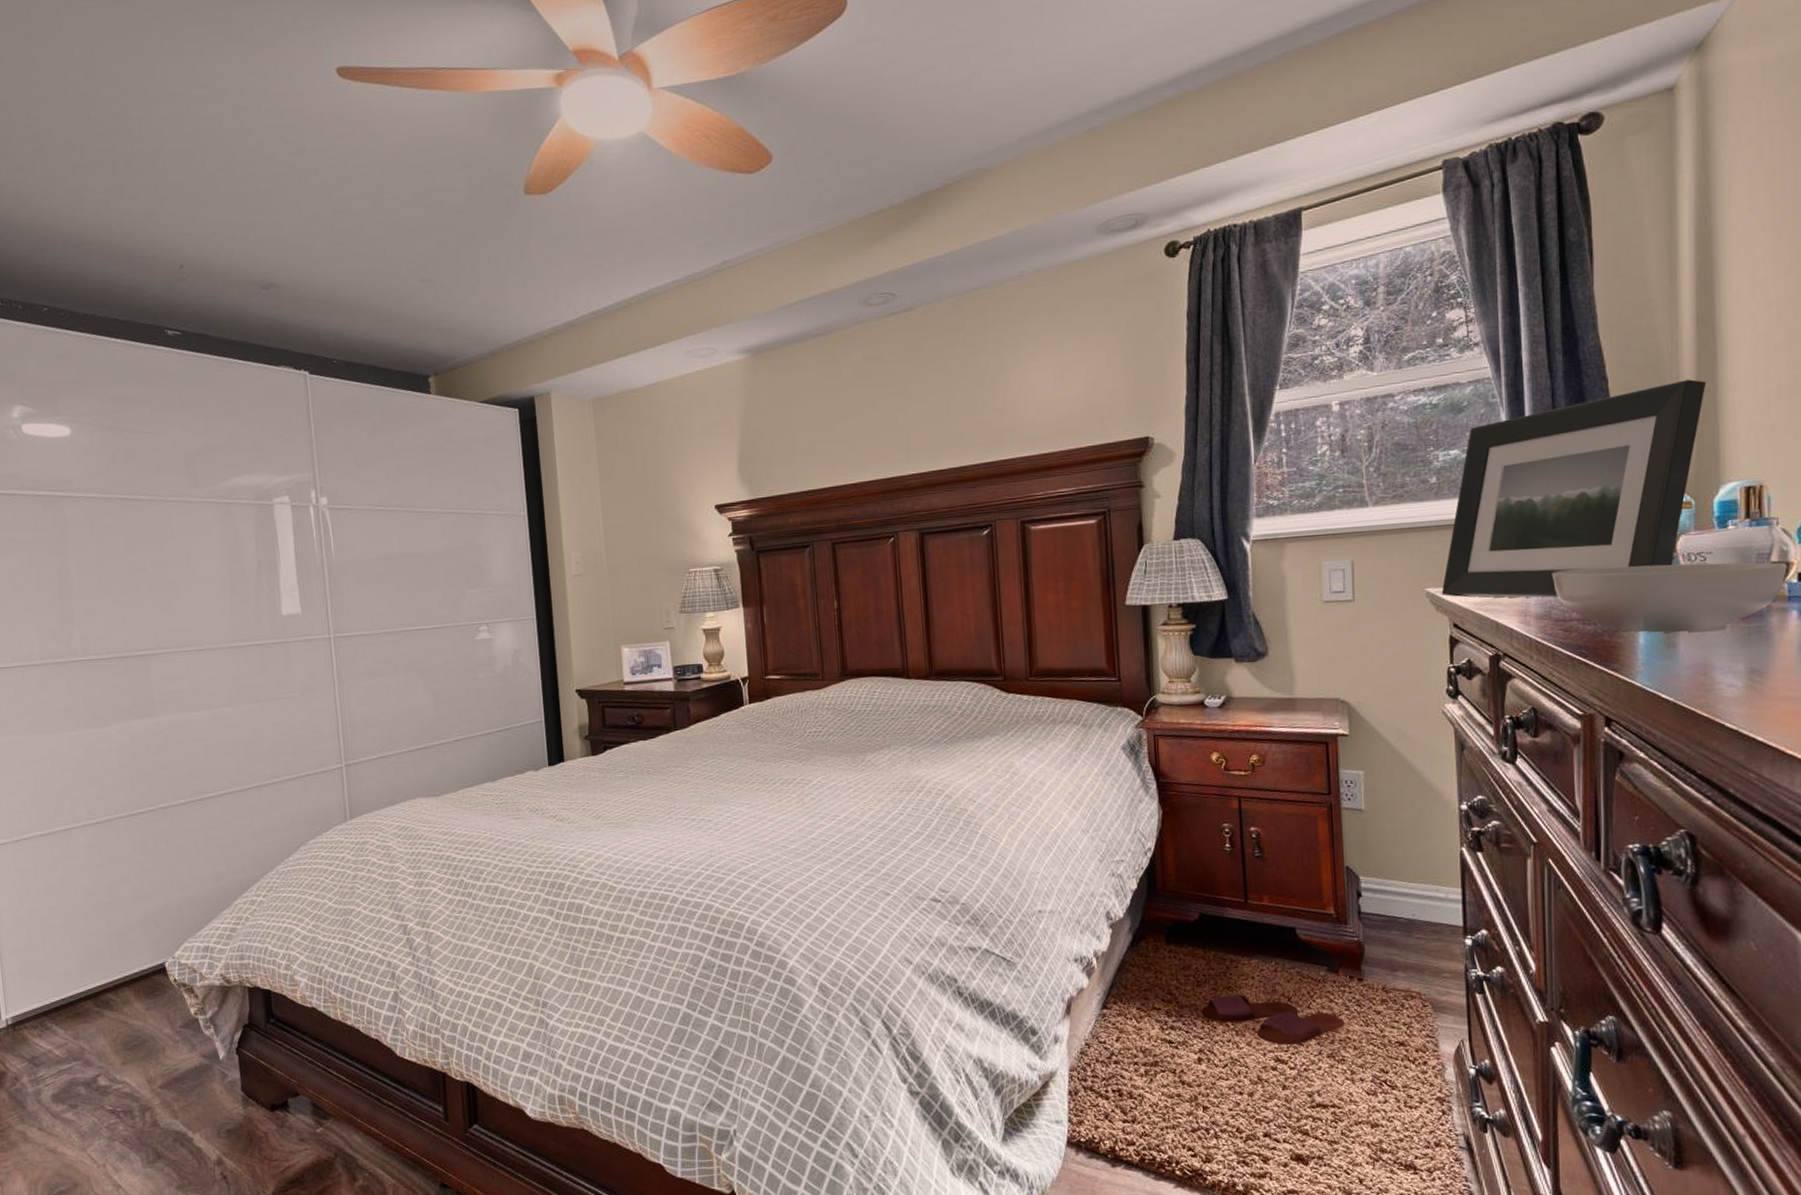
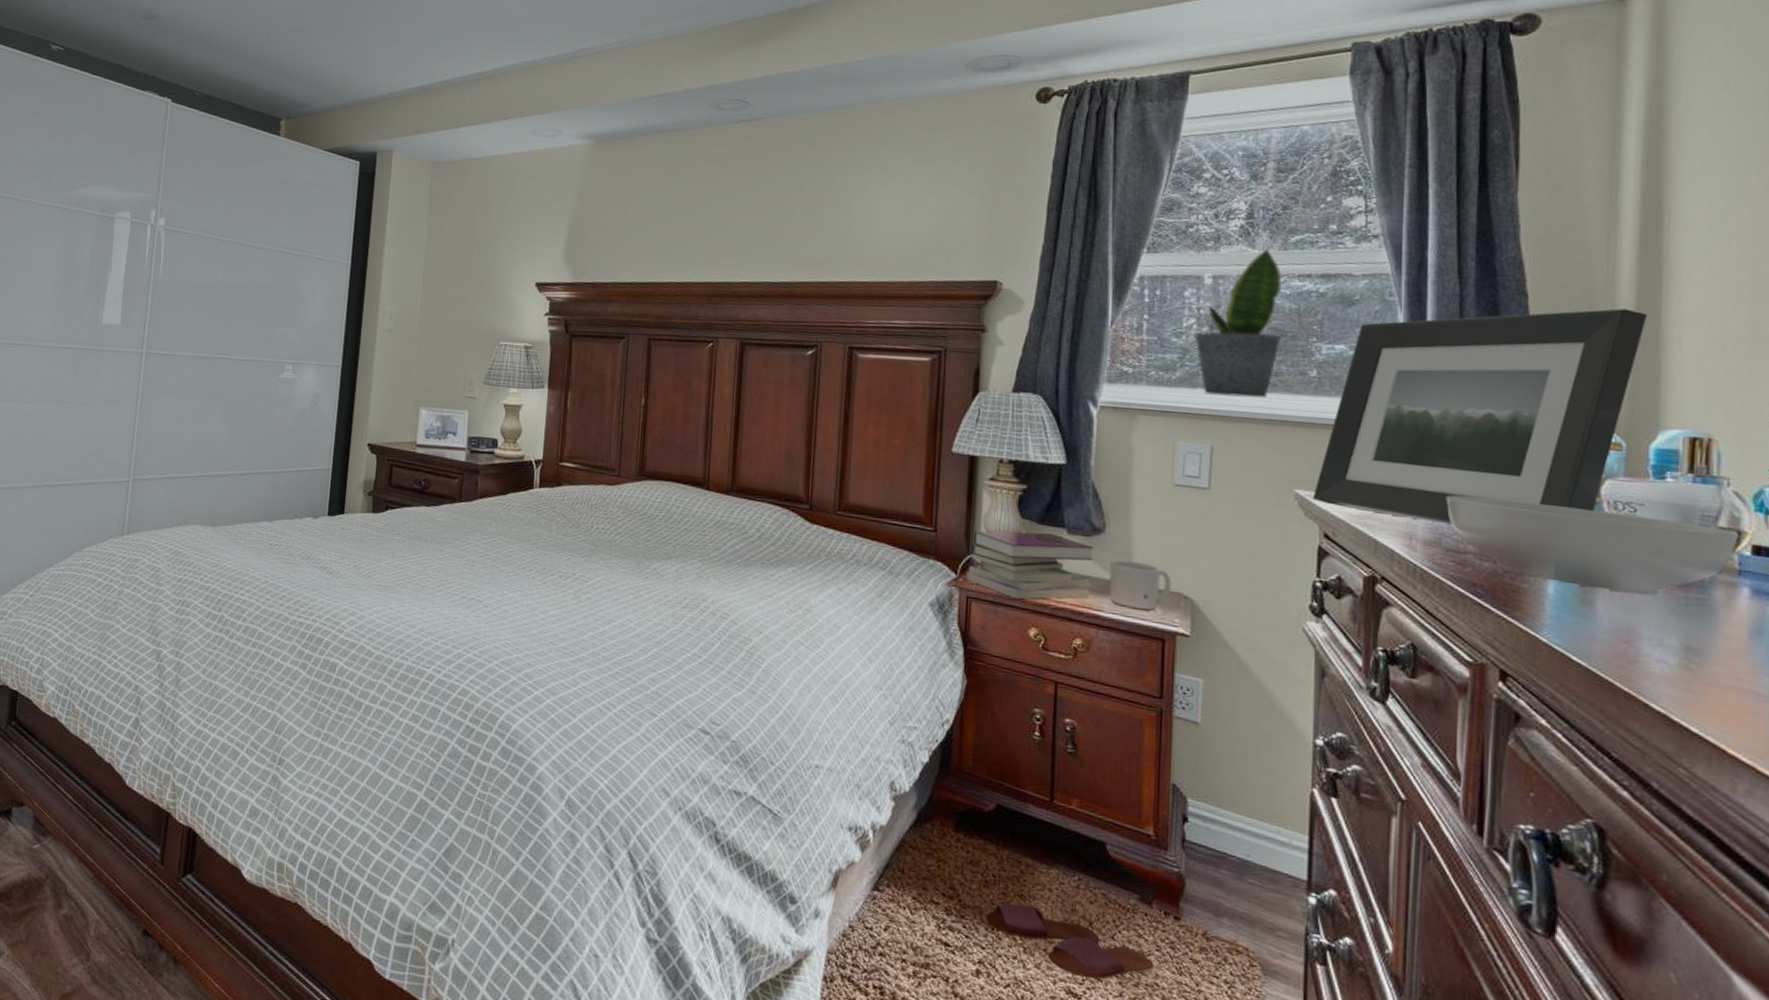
books: none [1151,664,1261,730] -> present [966,530,1094,600]
mug: none [1275,677,1329,720] -> present [1109,559,1172,611]
potted plant: none [1327,369,1404,514] -> present [1193,248,1282,398]

